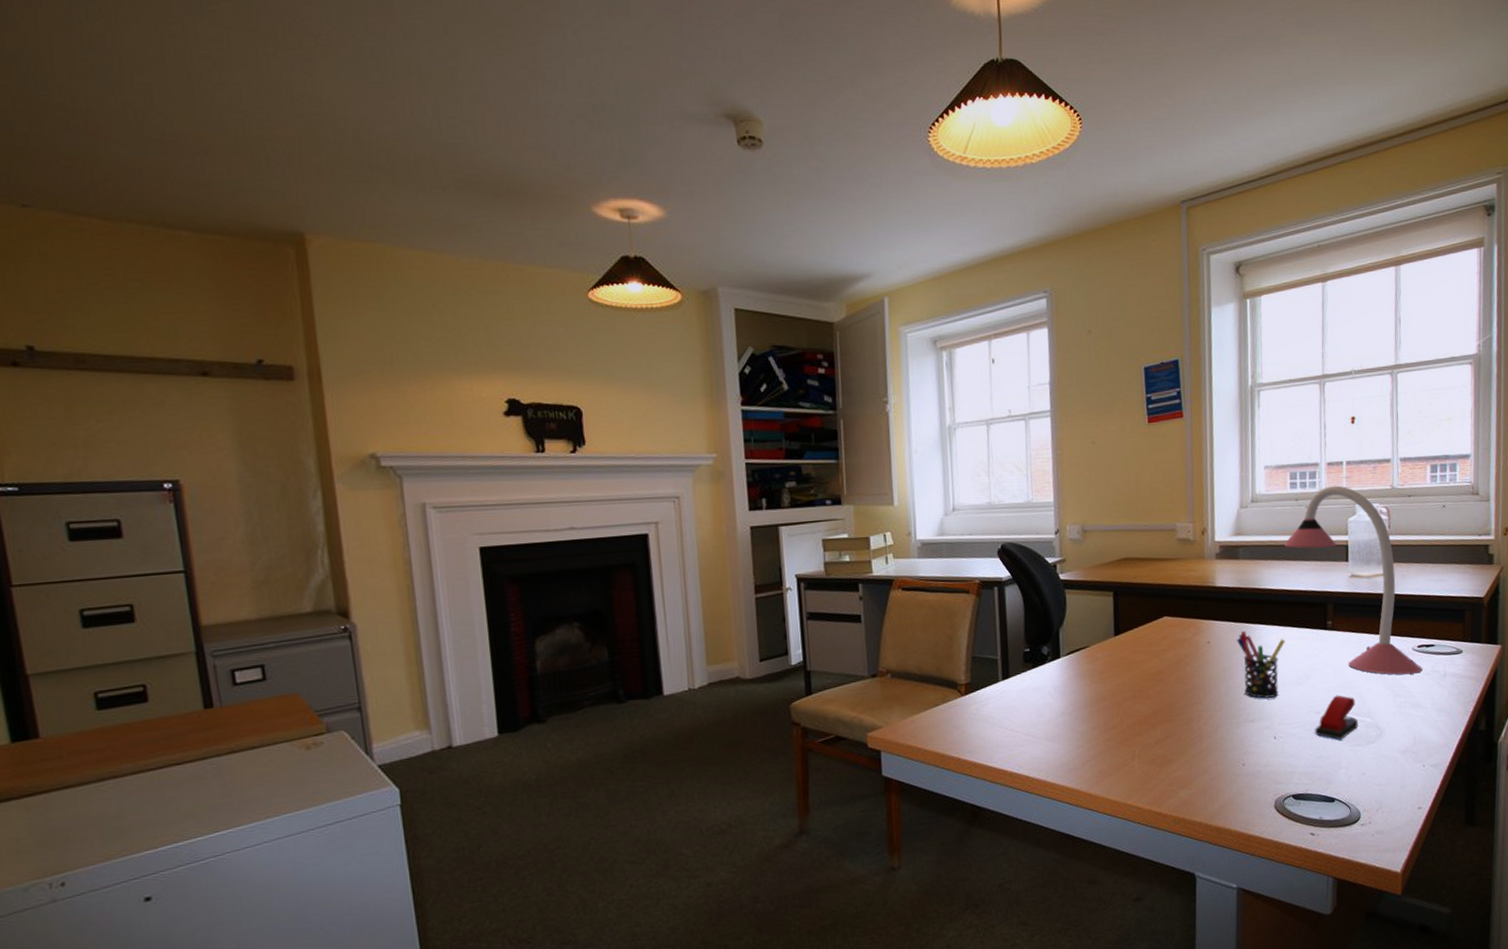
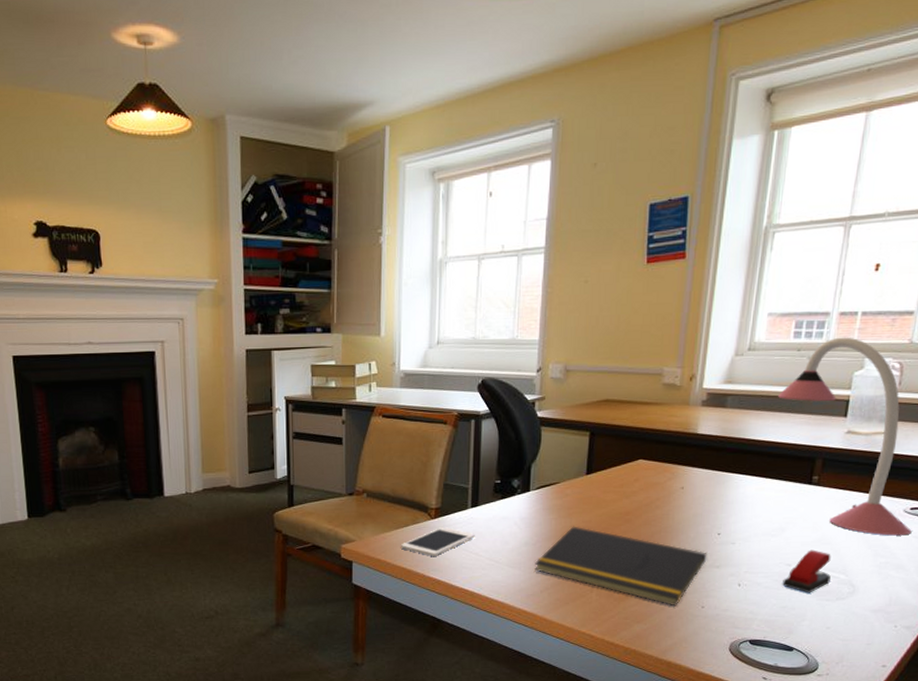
cell phone: none [932,703,1009,737] -> present [401,526,475,556]
notepad: none [1073,690,1241,767] -> present [535,526,707,607]
pen holder: present [1236,630,1285,699] -> none [712,479,765,548]

